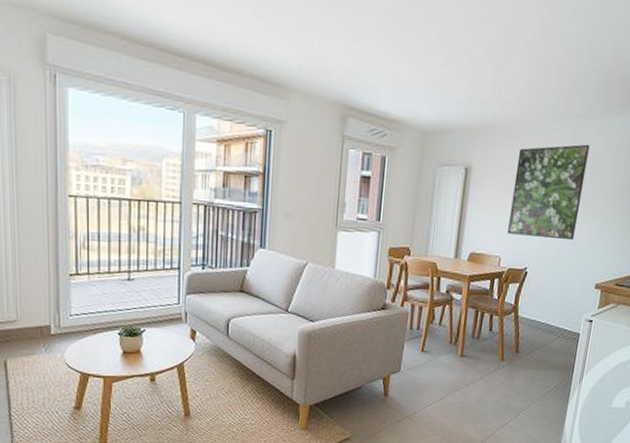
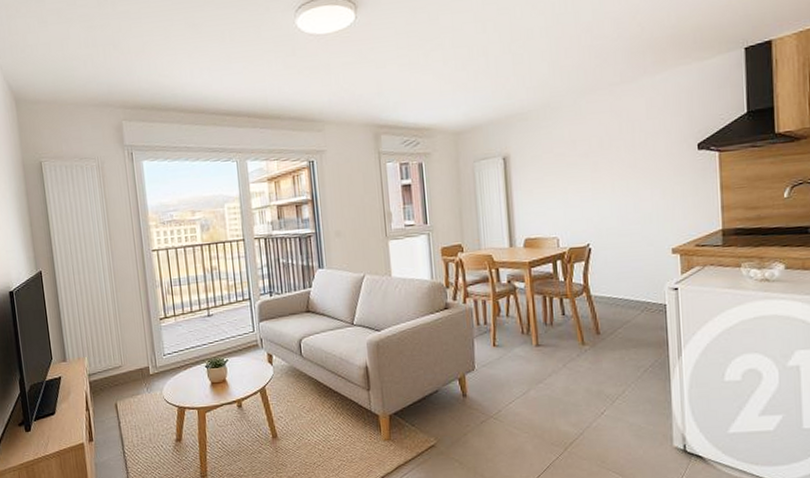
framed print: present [507,144,590,241] -> none [555,109,635,214]

